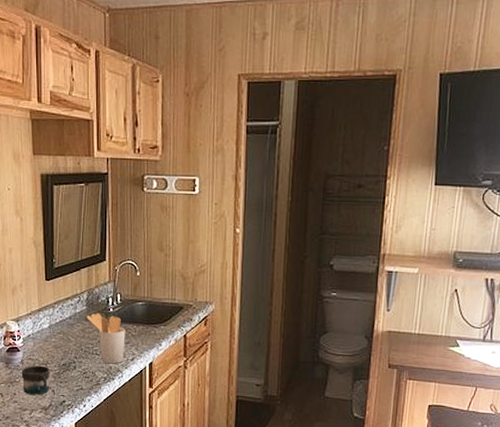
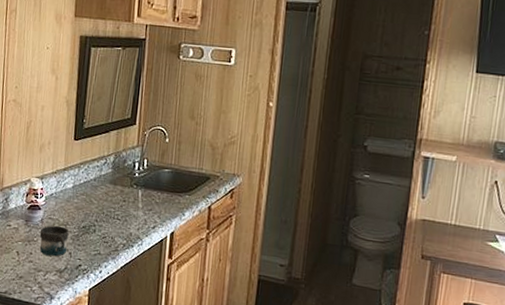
utensil holder: present [86,313,126,364] -> none [111,176,150,231]

